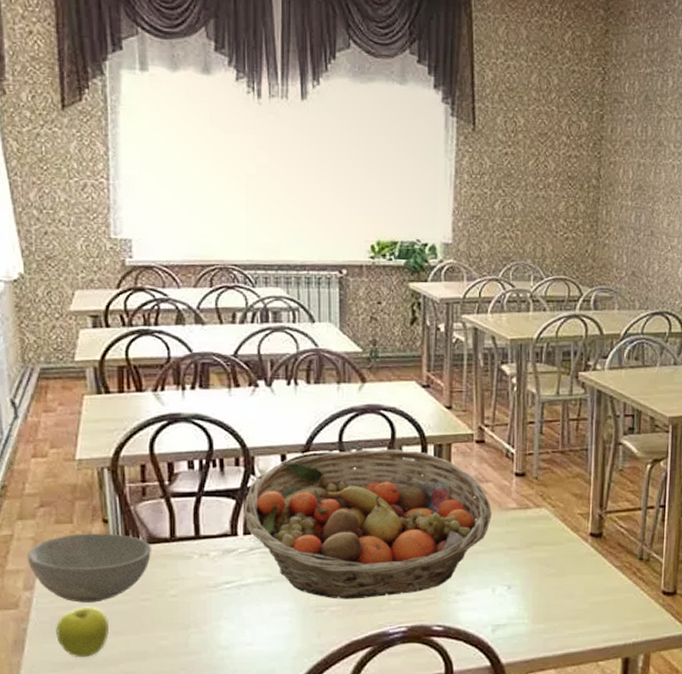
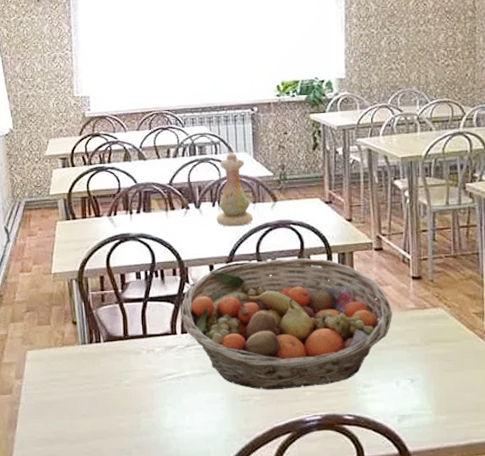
bowl: present [27,533,151,603] -> none [18,333,110,390]
fruit: present [56,607,109,657] -> none [39,393,79,435]
vase: none [291,321,337,410] -> present [216,152,253,227]

